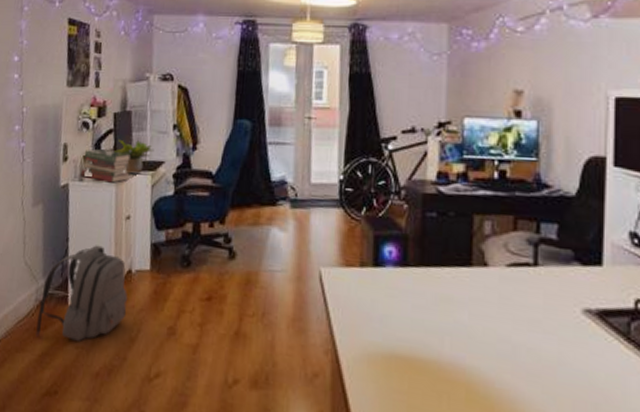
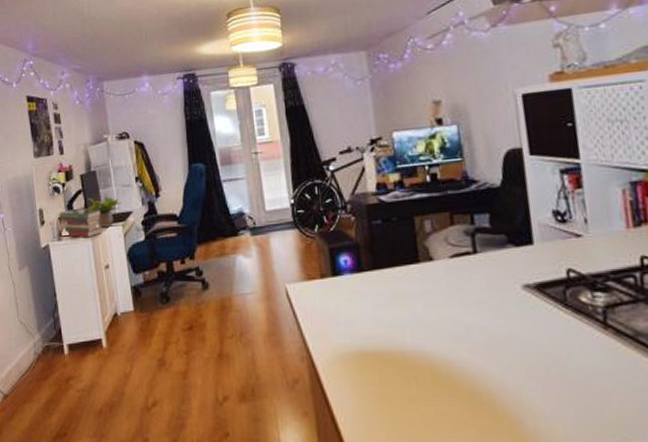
backpack: present [35,245,128,341] -> none [38,295,119,387]

